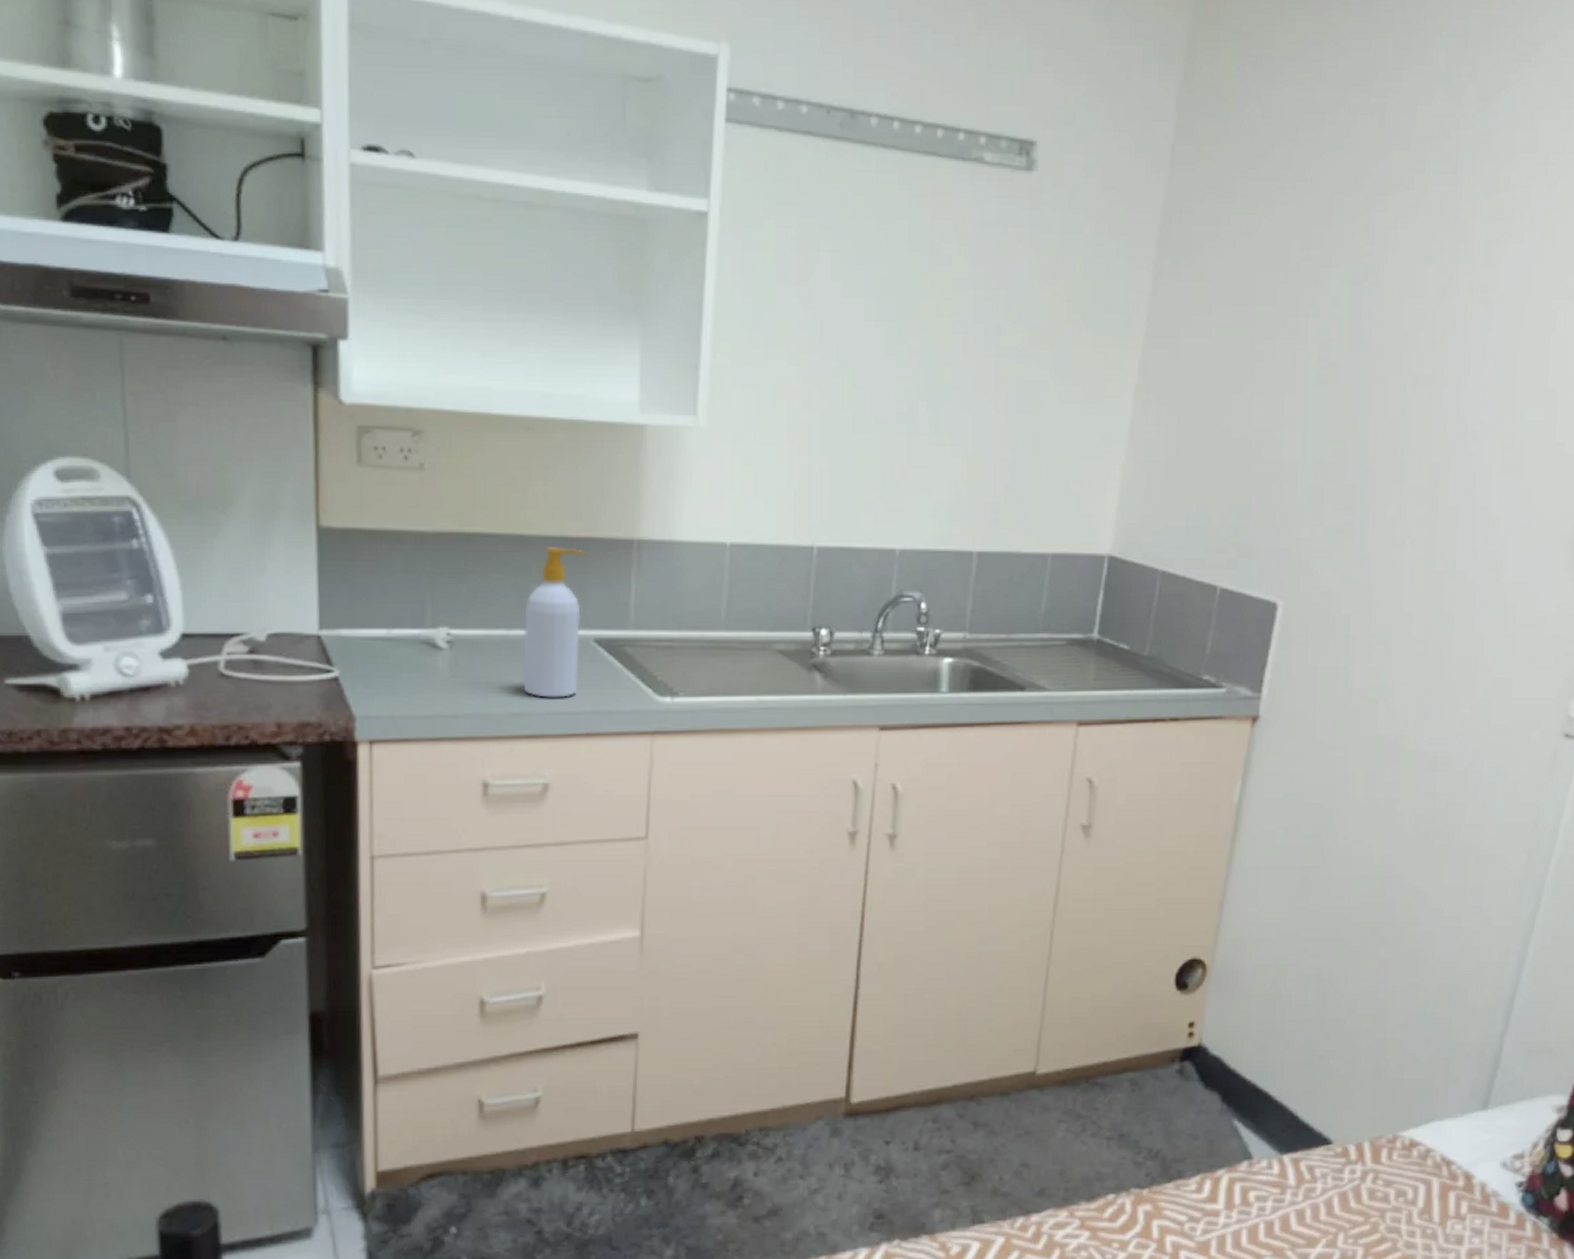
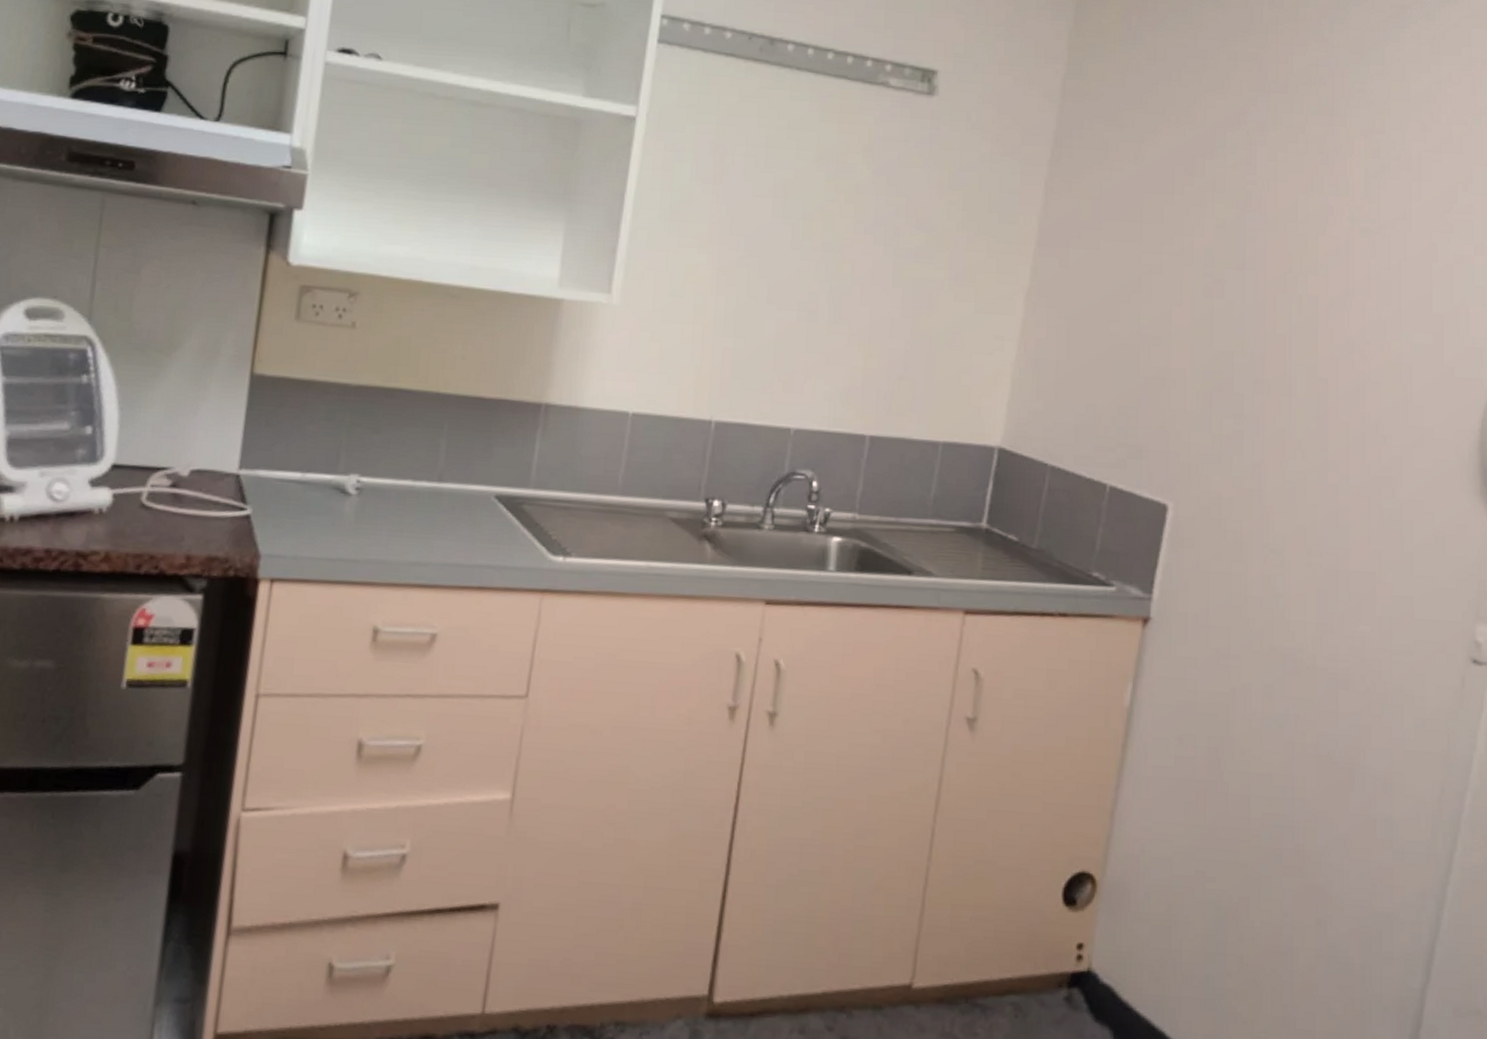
soap bottle: present [522,547,586,698] -> none [422,406,496,550]

